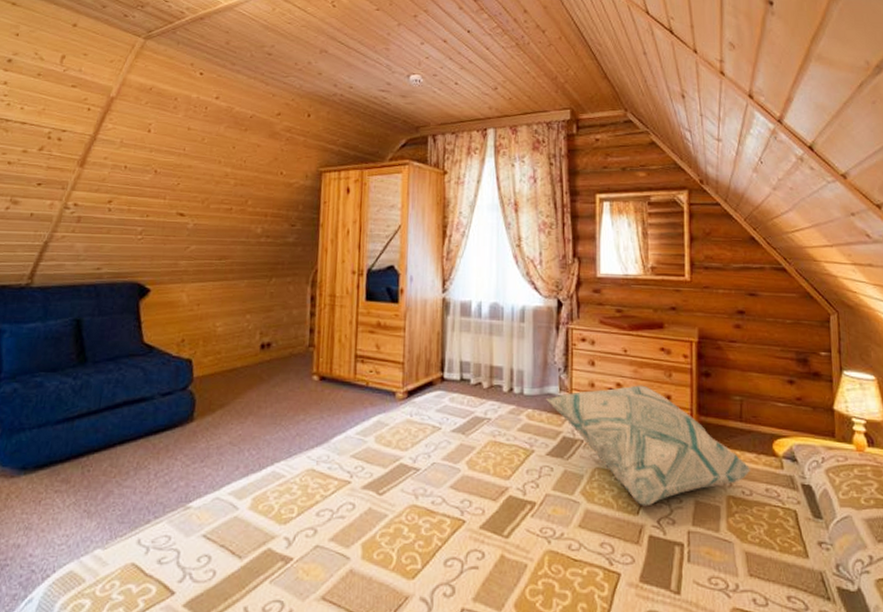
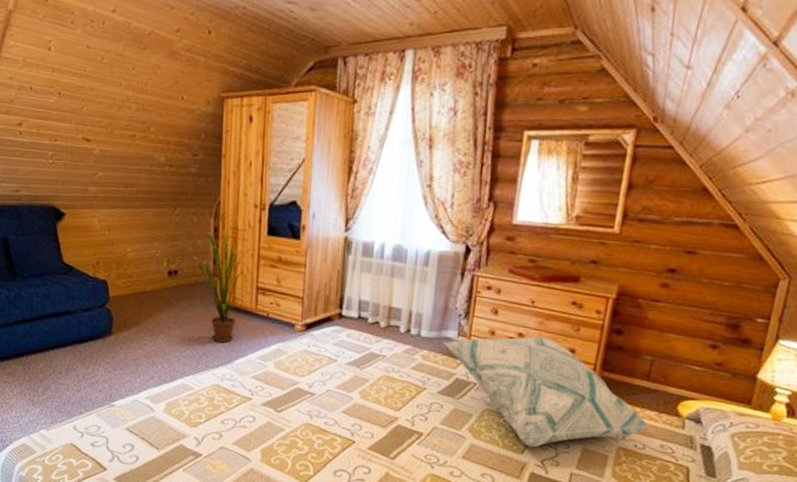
house plant: none [288,296,353,419] -> present [193,228,255,343]

